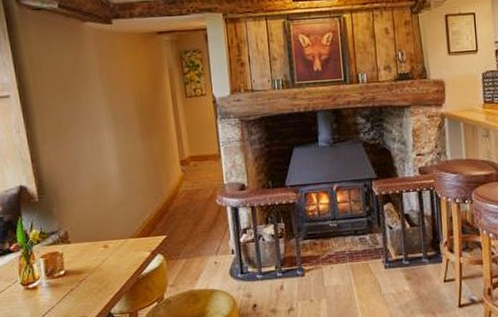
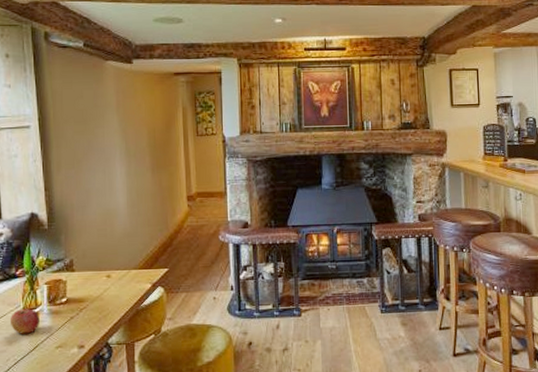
apple: none [8,283,40,309] -> present [9,308,40,334]

